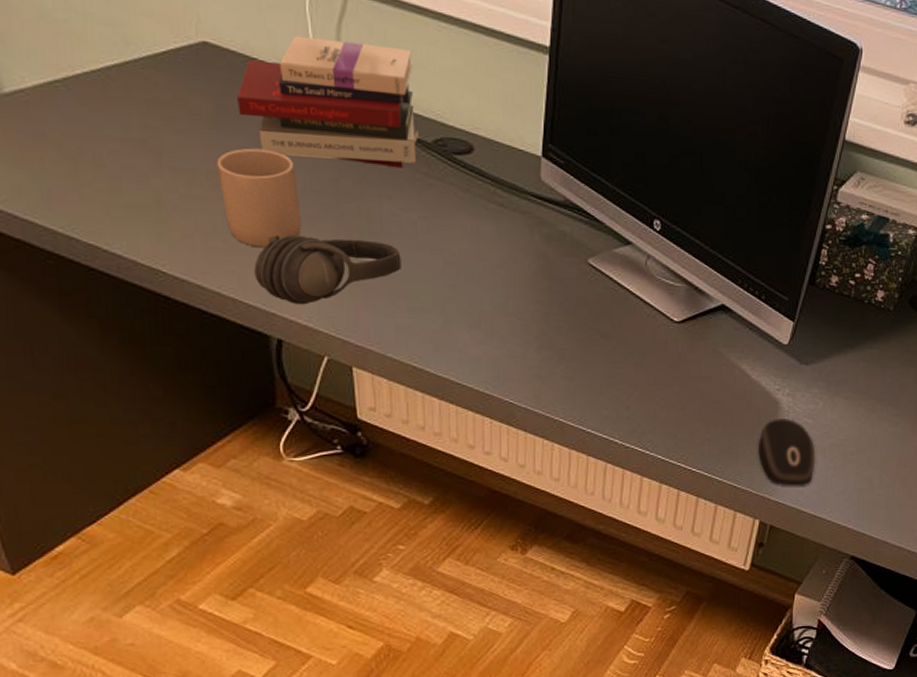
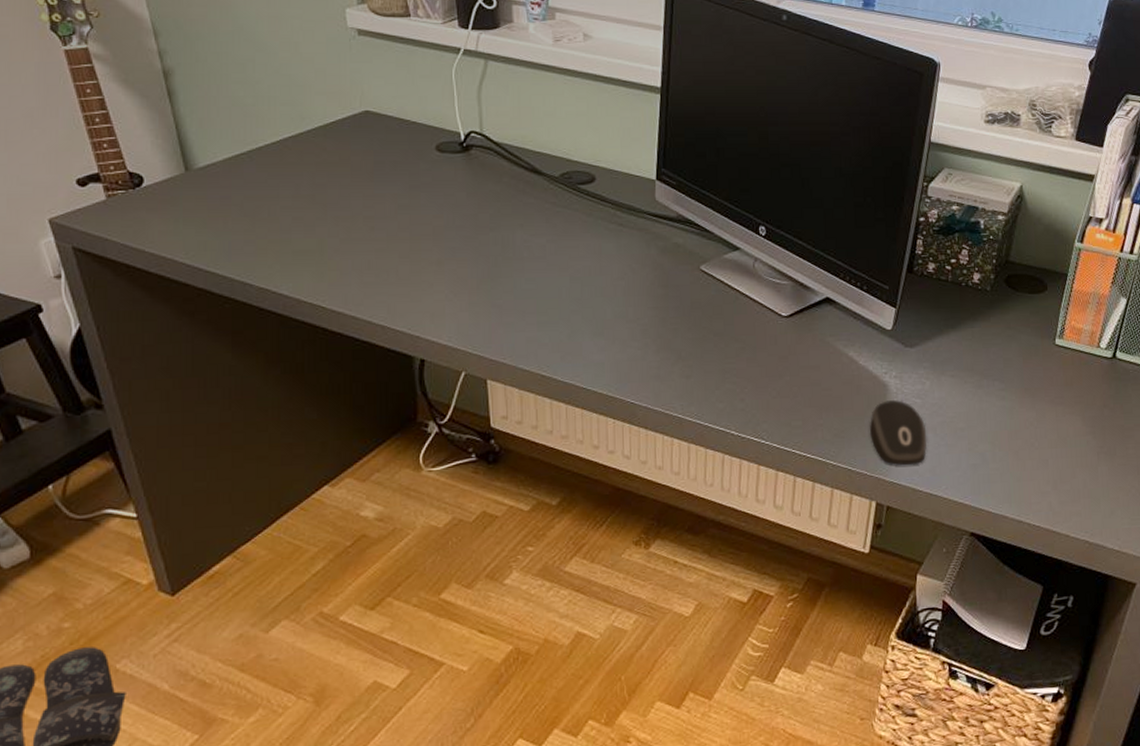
mug: present [217,148,302,248] -> none [373,194,444,279]
books: present [237,35,418,169] -> none [392,98,547,201]
headphones: present [254,234,401,305] -> none [402,265,532,327]

